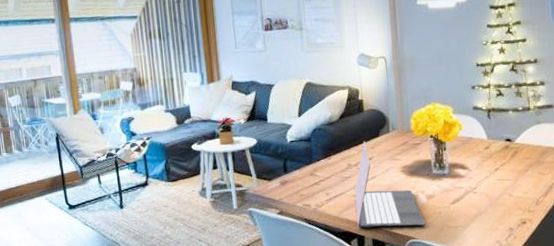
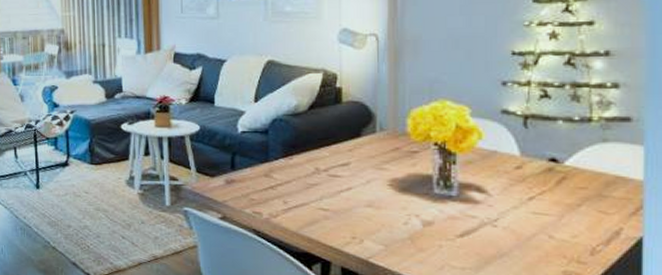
laptop: present [355,142,426,228] -> none [322,142,418,259]

